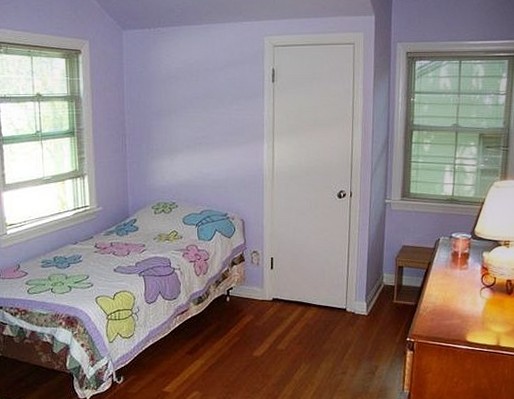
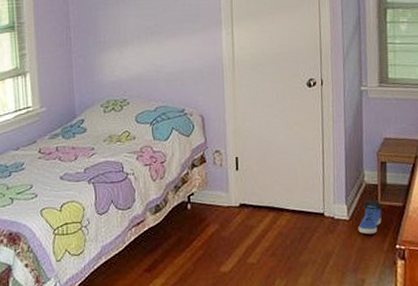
sneaker: none [375,298,398,328] -> present [358,199,383,235]

